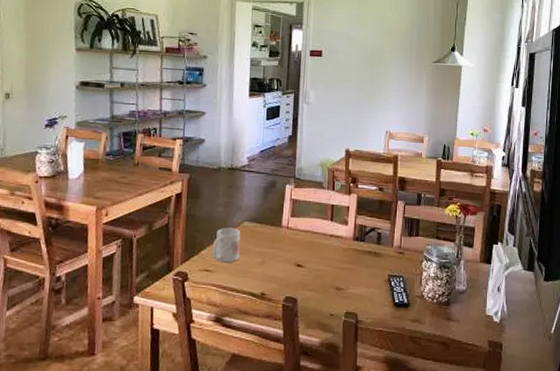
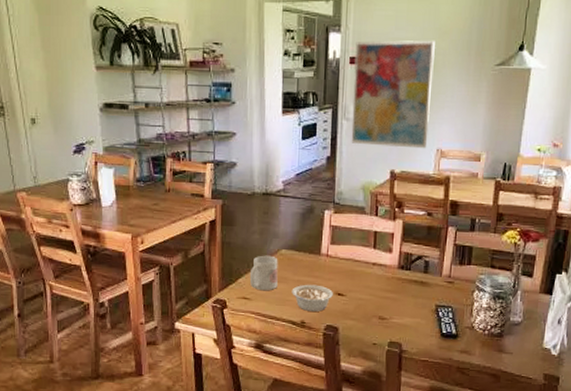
legume: none [252,256,293,283] -> present [291,284,333,312]
wall art: none [310,38,383,131] -> present [351,40,436,149]

